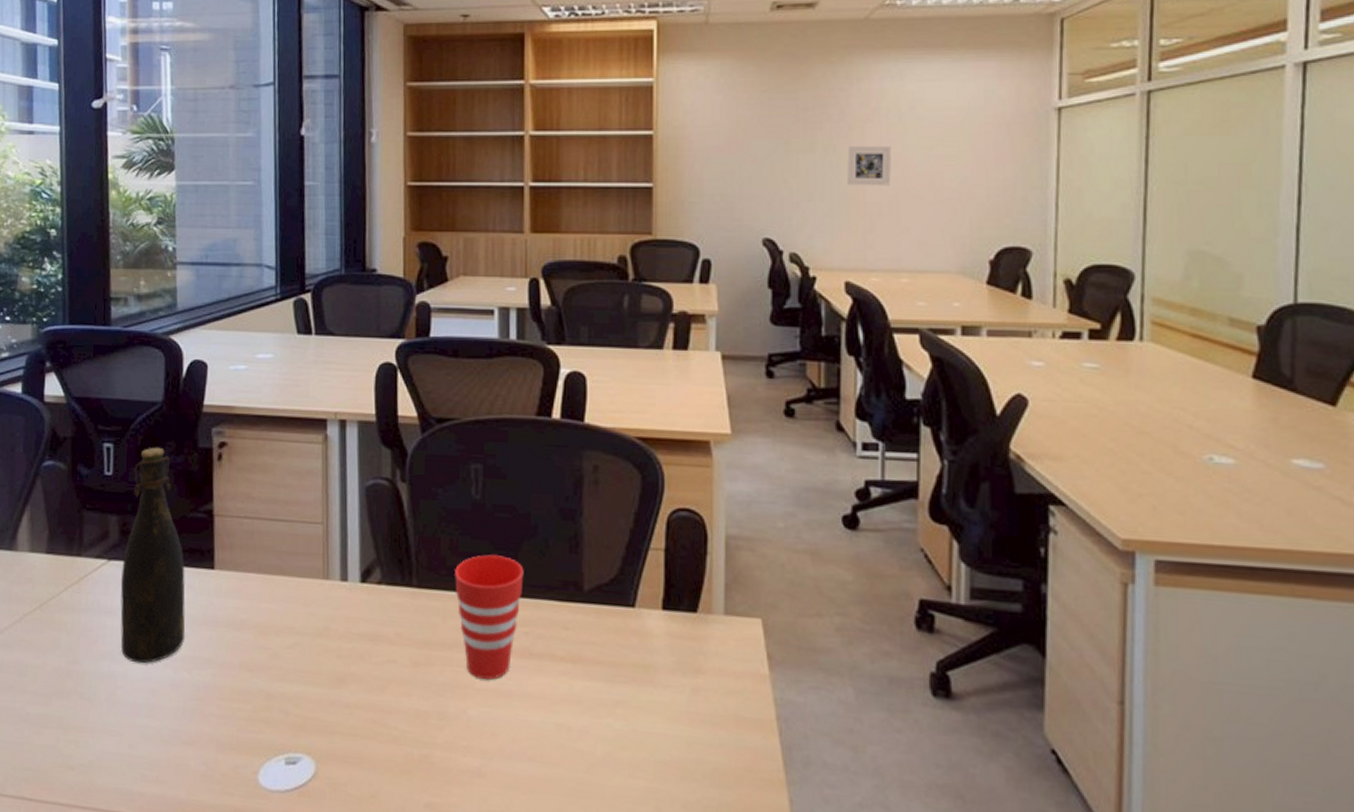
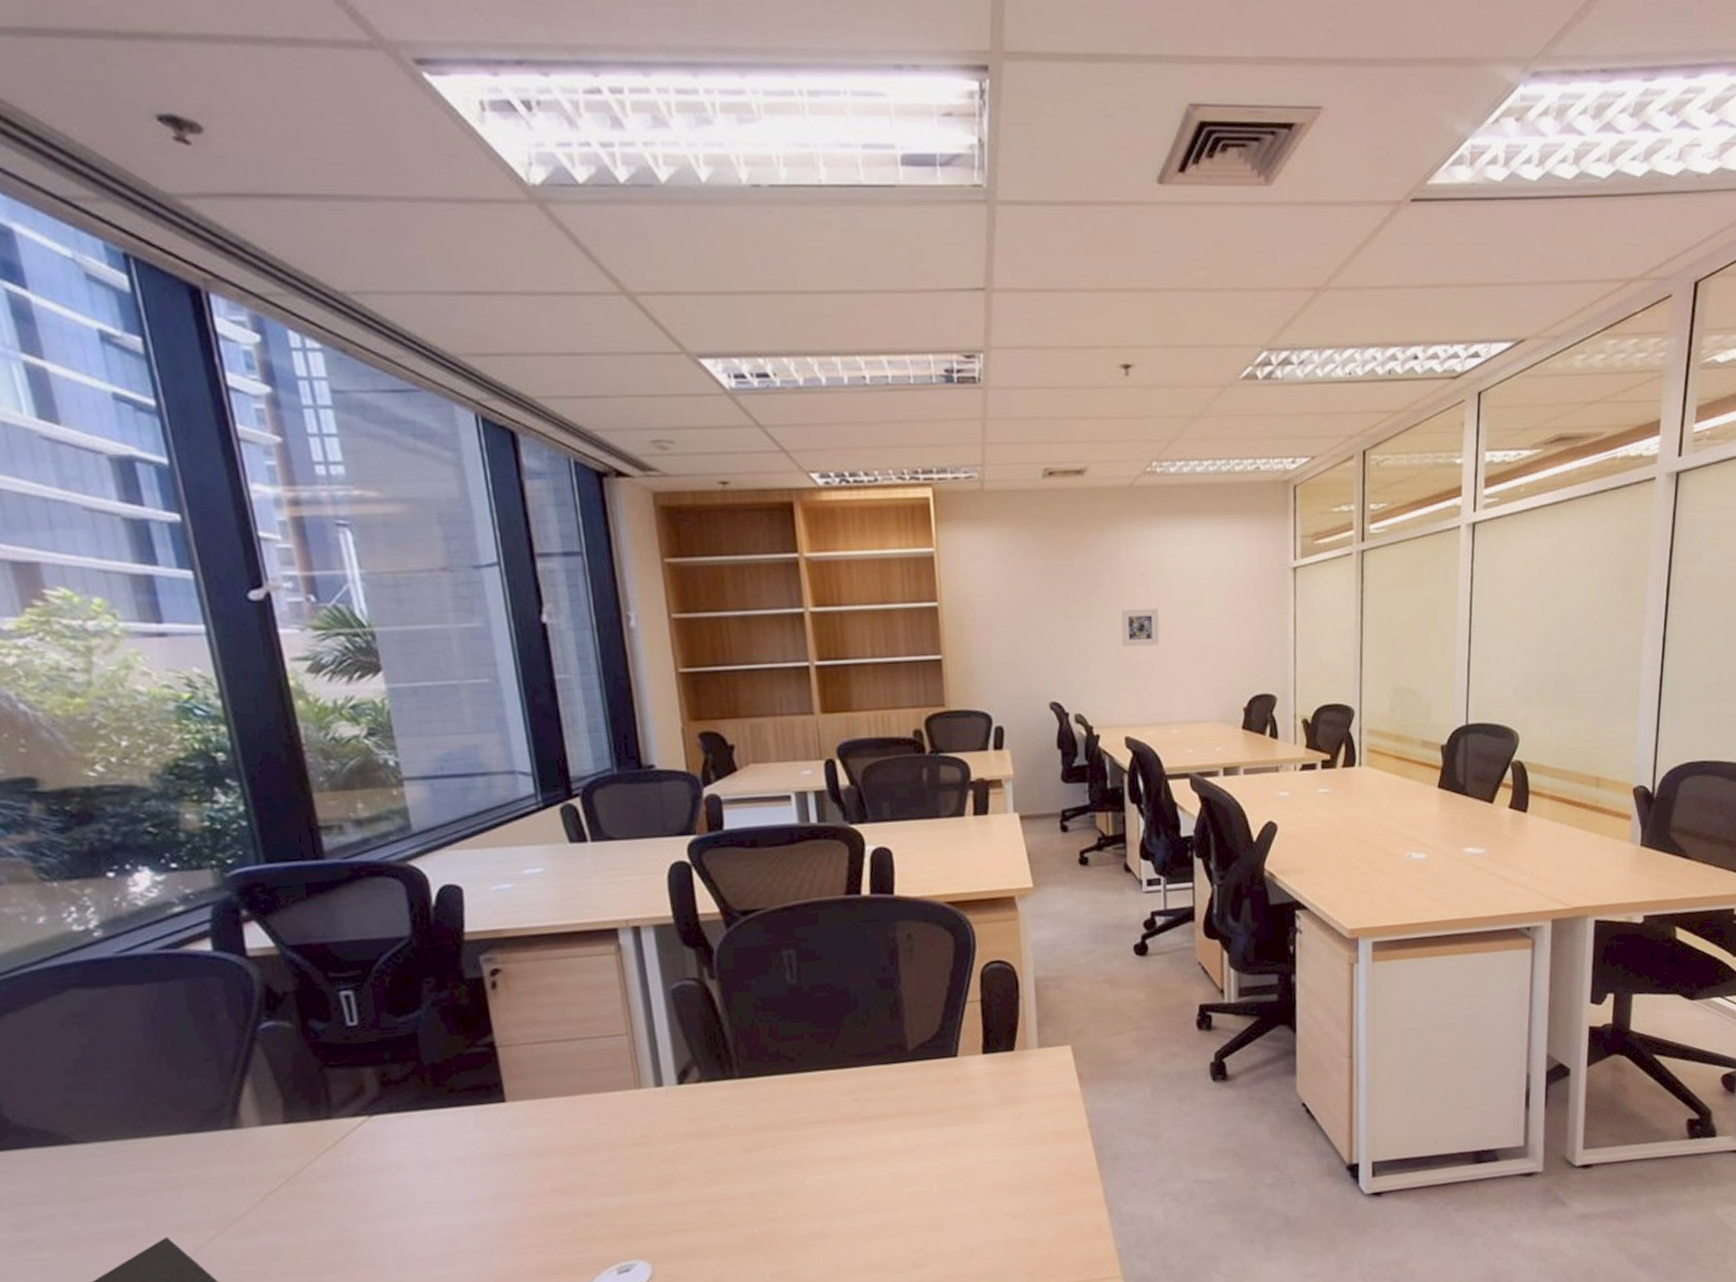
bottle: present [120,447,186,664] -> none [385,985,482,1216]
cup: present [455,554,524,680] -> none [777,1033,849,1150]

